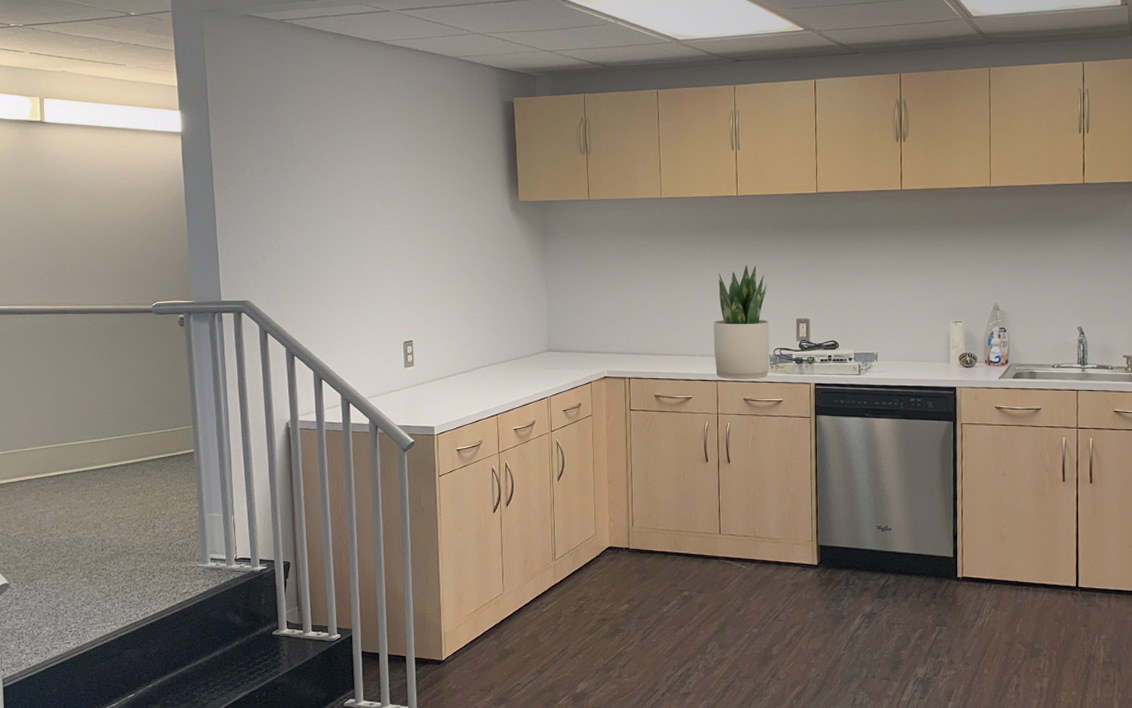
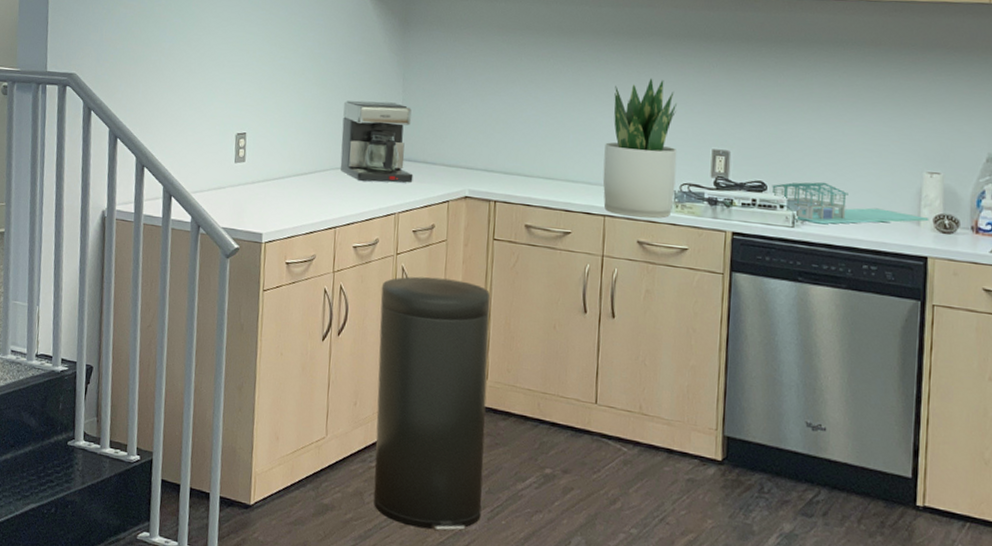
coffee maker: none [496,302,560,373] -> present [340,100,414,184]
pedal bin: none [540,447,636,656] -> present [373,276,491,532]
architectural model: none [842,336,956,370] -> present [772,182,930,225]

